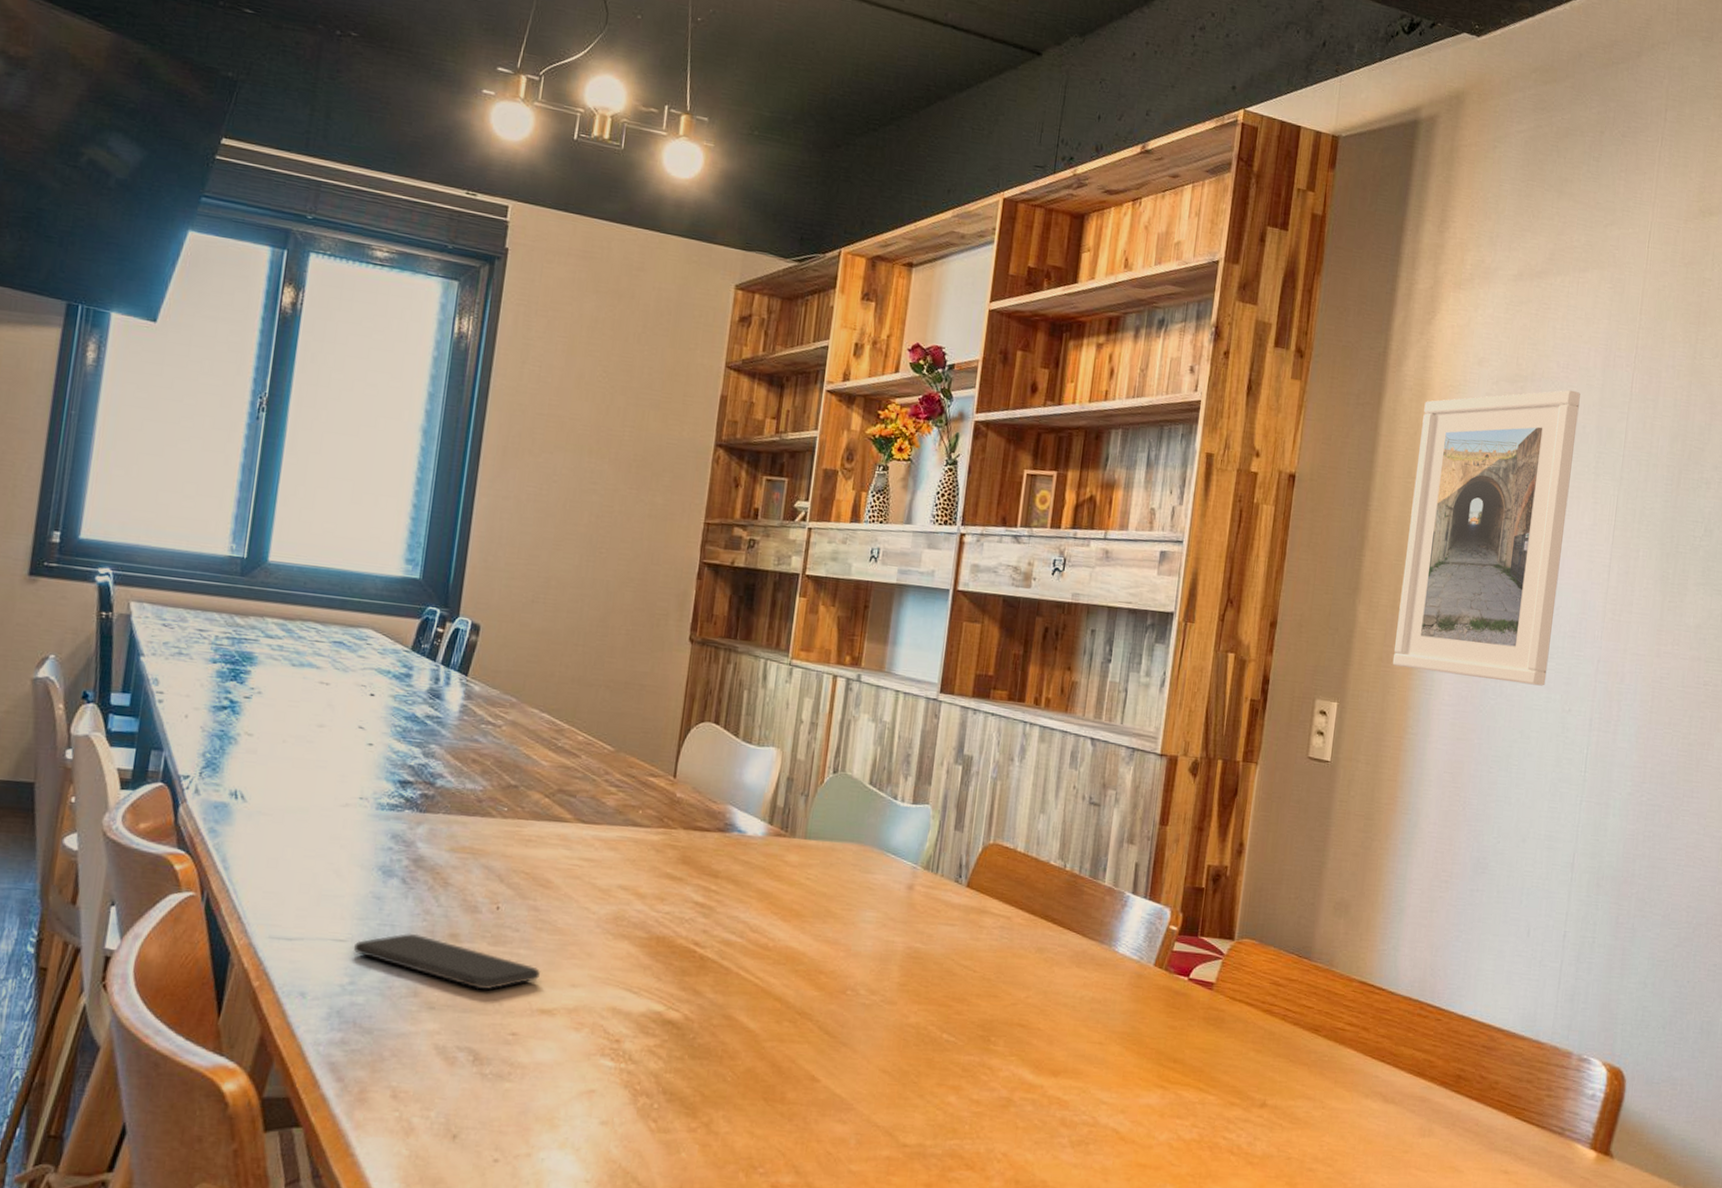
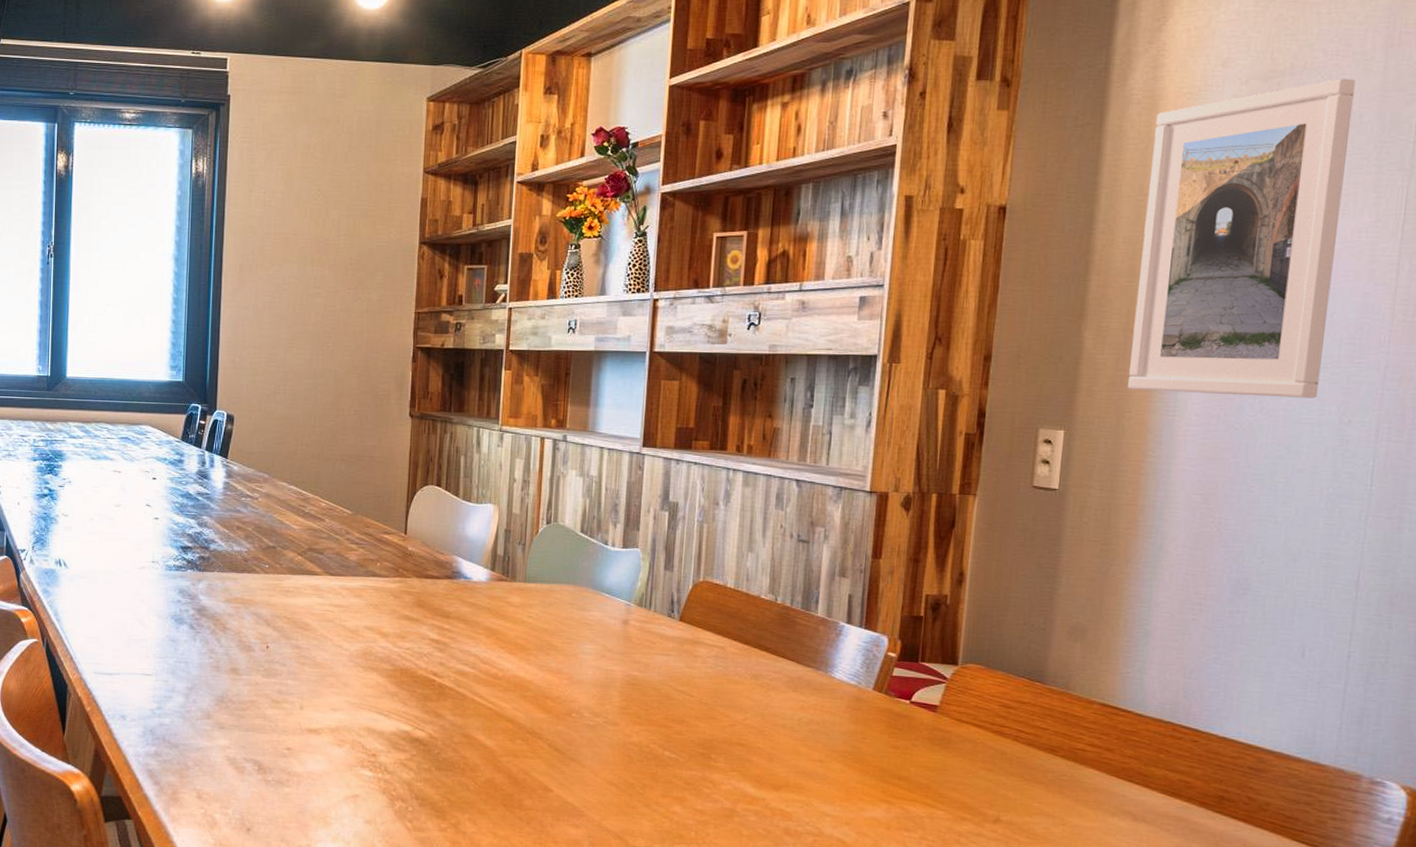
smartphone: present [353,933,540,990] -> none [158,668,306,713]

